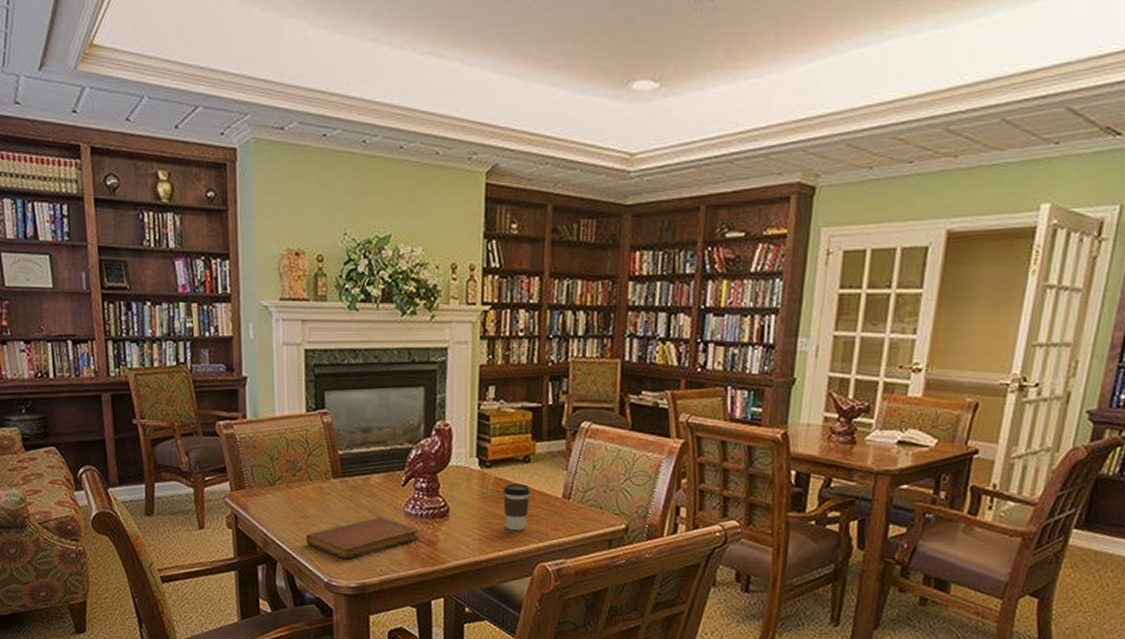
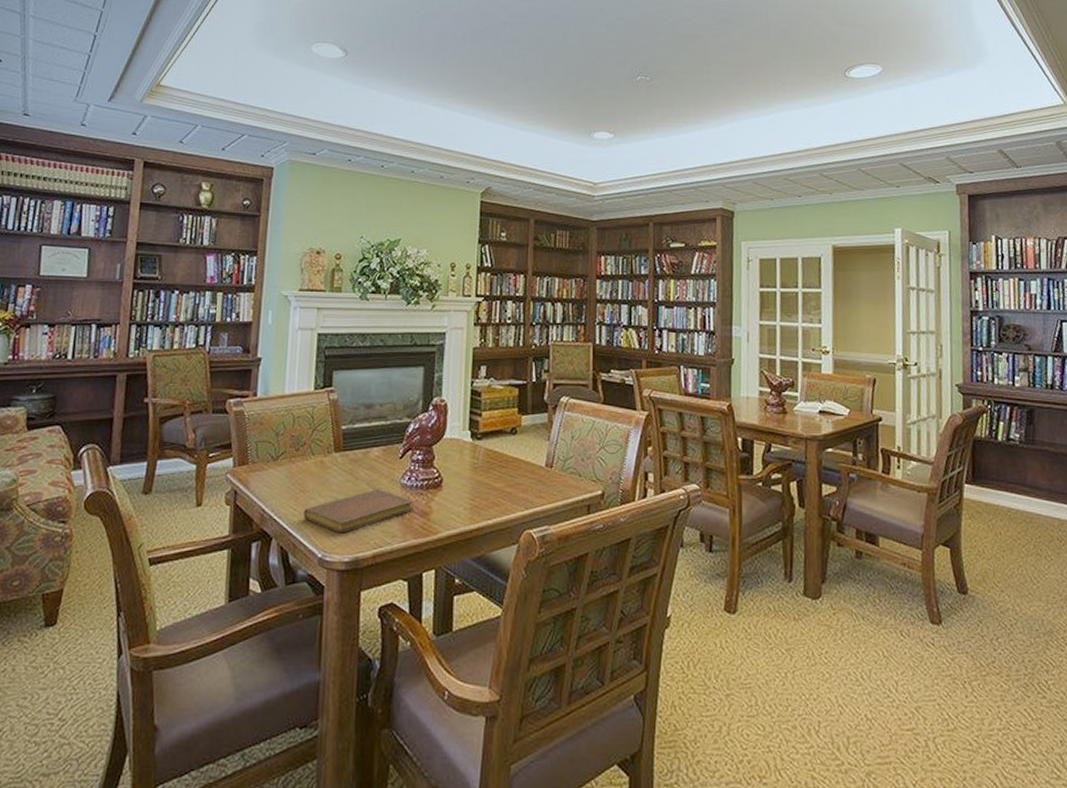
coffee cup: present [503,484,531,530] -> none [492,454,517,498]

